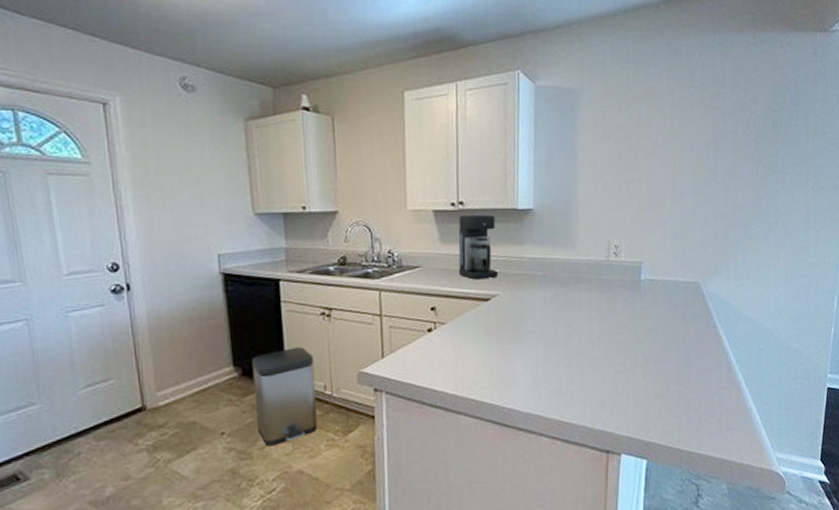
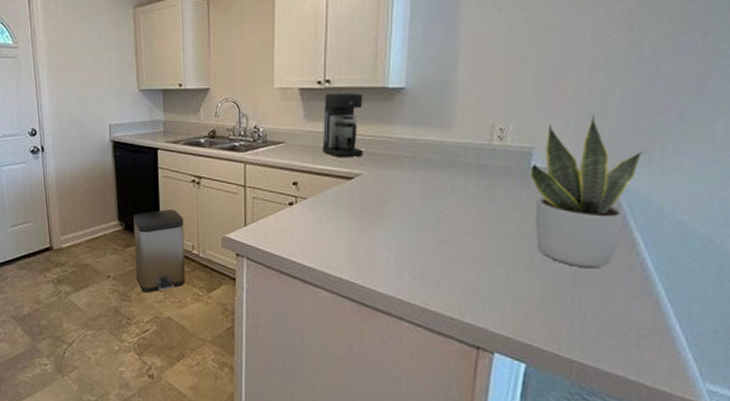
potted plant: none [641,231,722,367] -> present [530,115,643,269]

